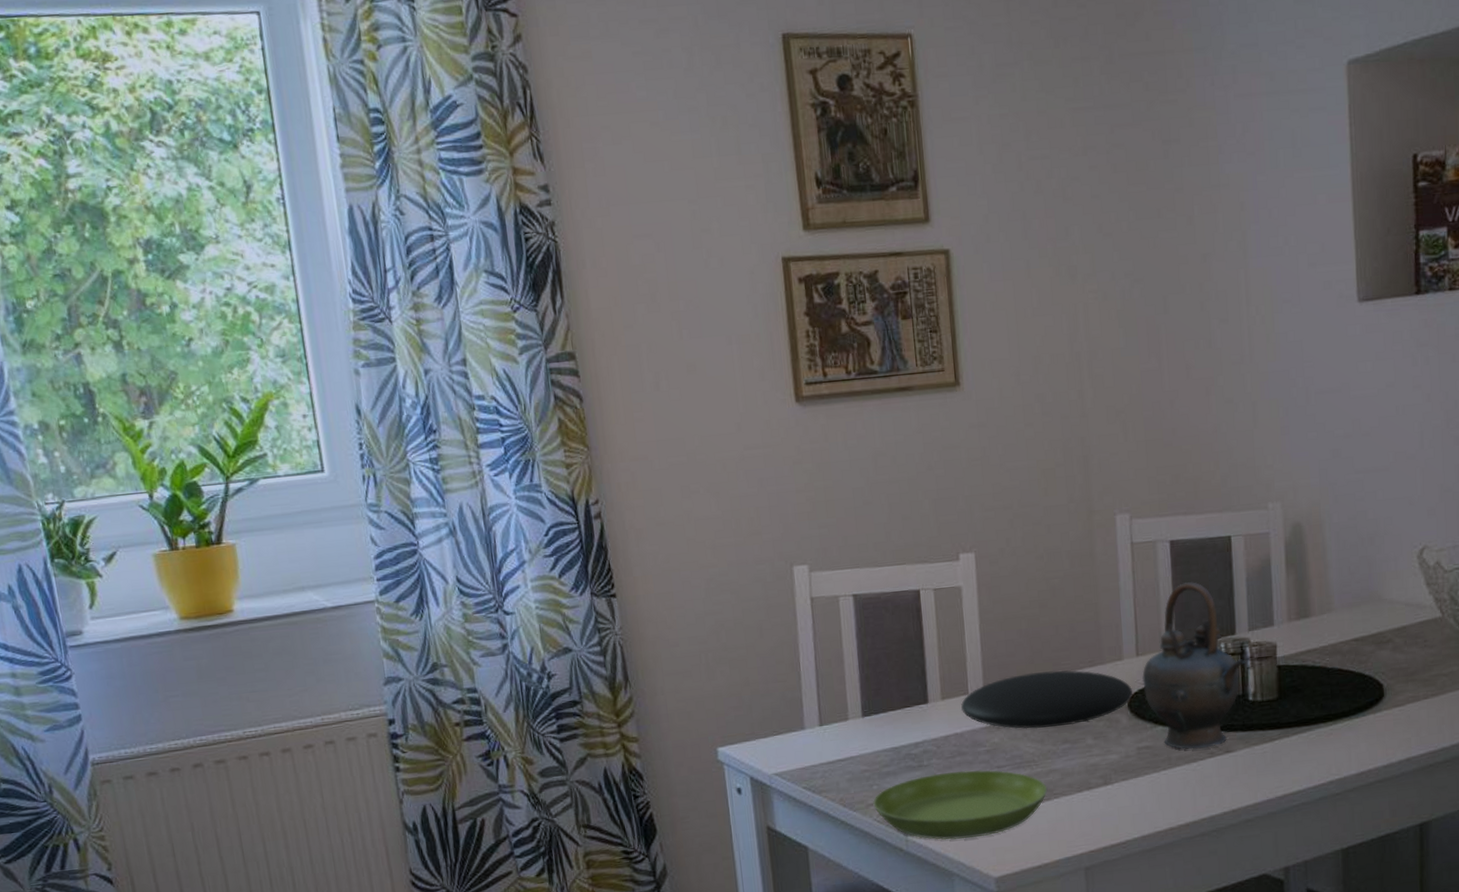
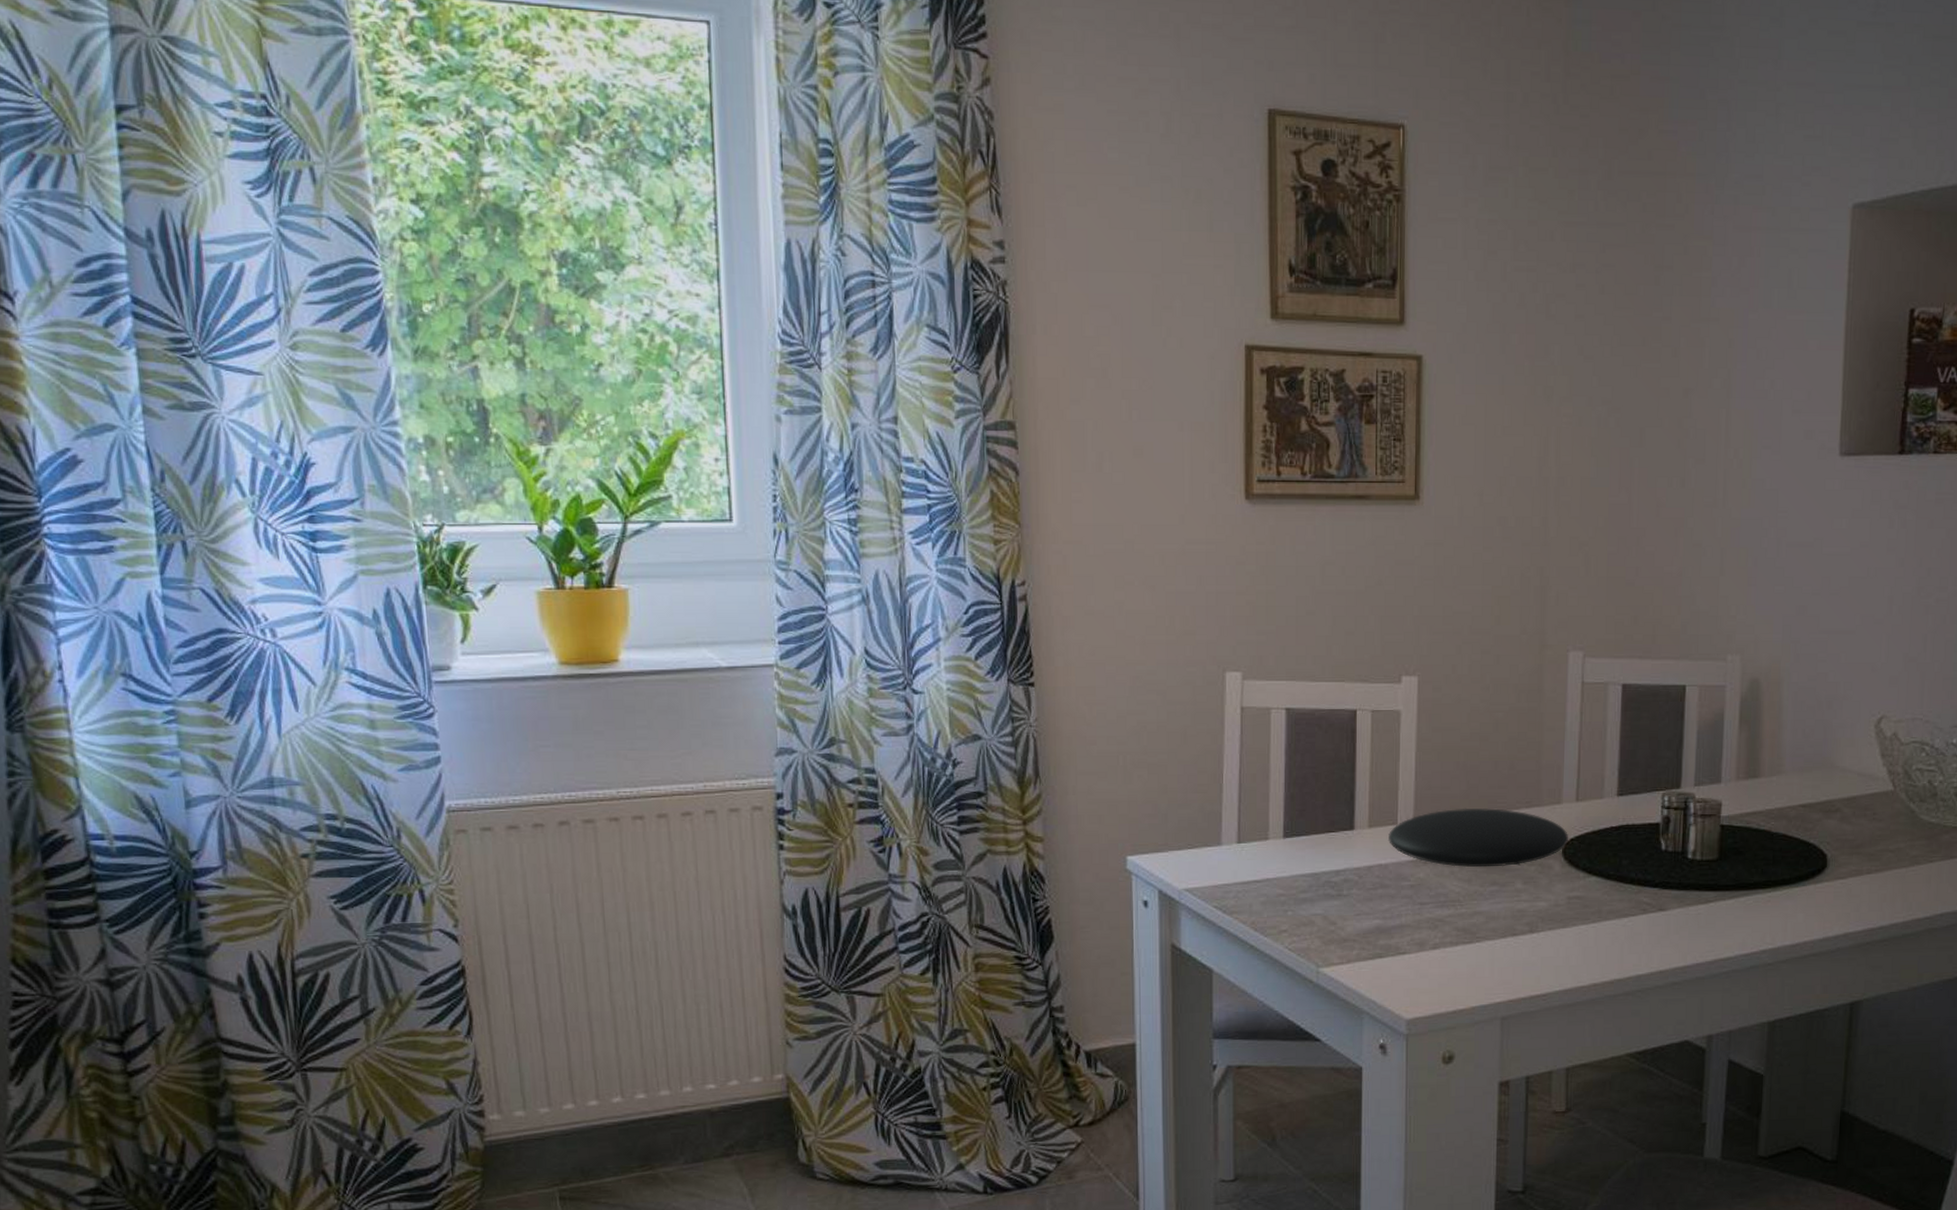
saucer: present [873,770,1048,840] -> none [1286,904,1470,976]
teapot: present [1142,582,1246,749] -> none [1580,729,1689,904]

